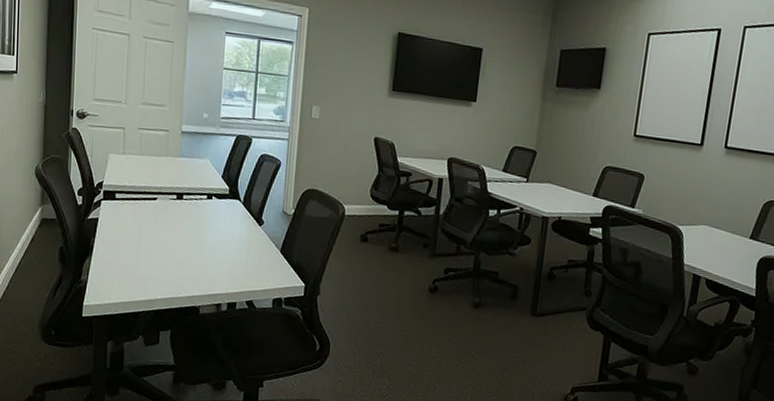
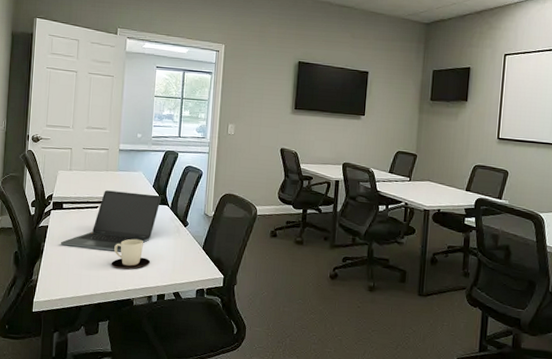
laptop: none [113,179,233,252] -> present [60,190,162,252]
cup: none [173,237,220,272] -> present [111,238,151,269]

